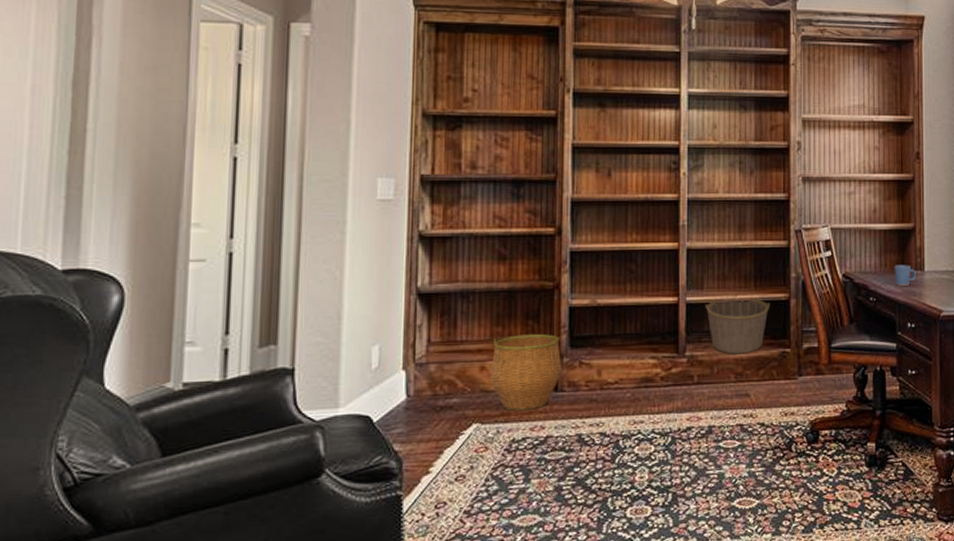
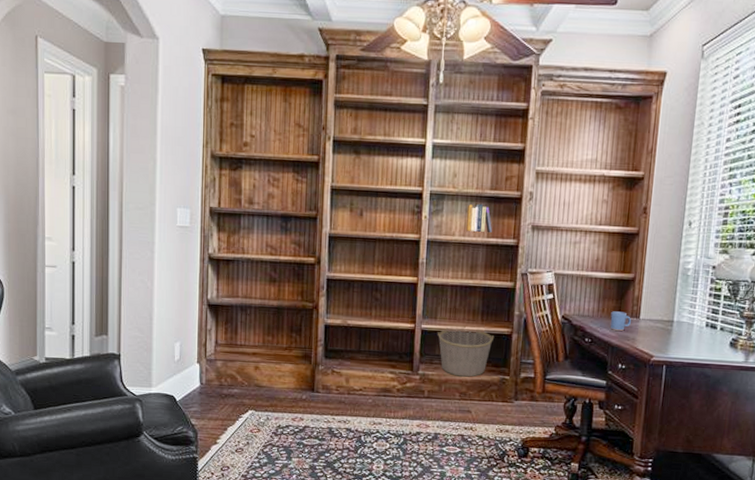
basket: present [490,334,562,411] -> none [262,344,318,404]
books: none [730,156,759,188] -> present [465,203,492,233]

